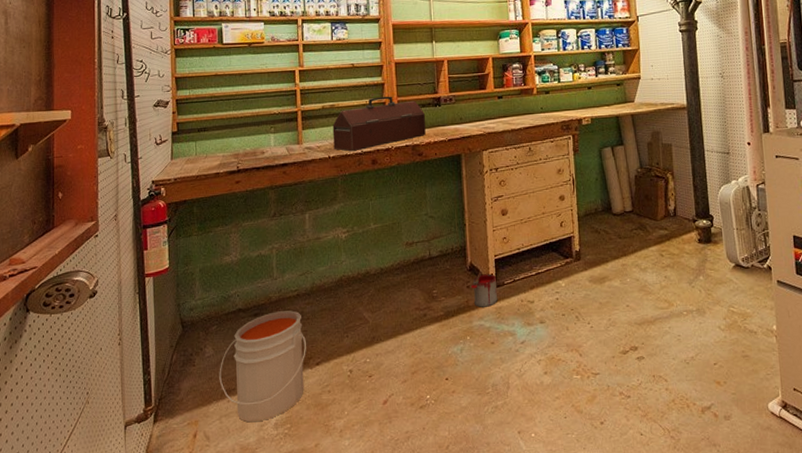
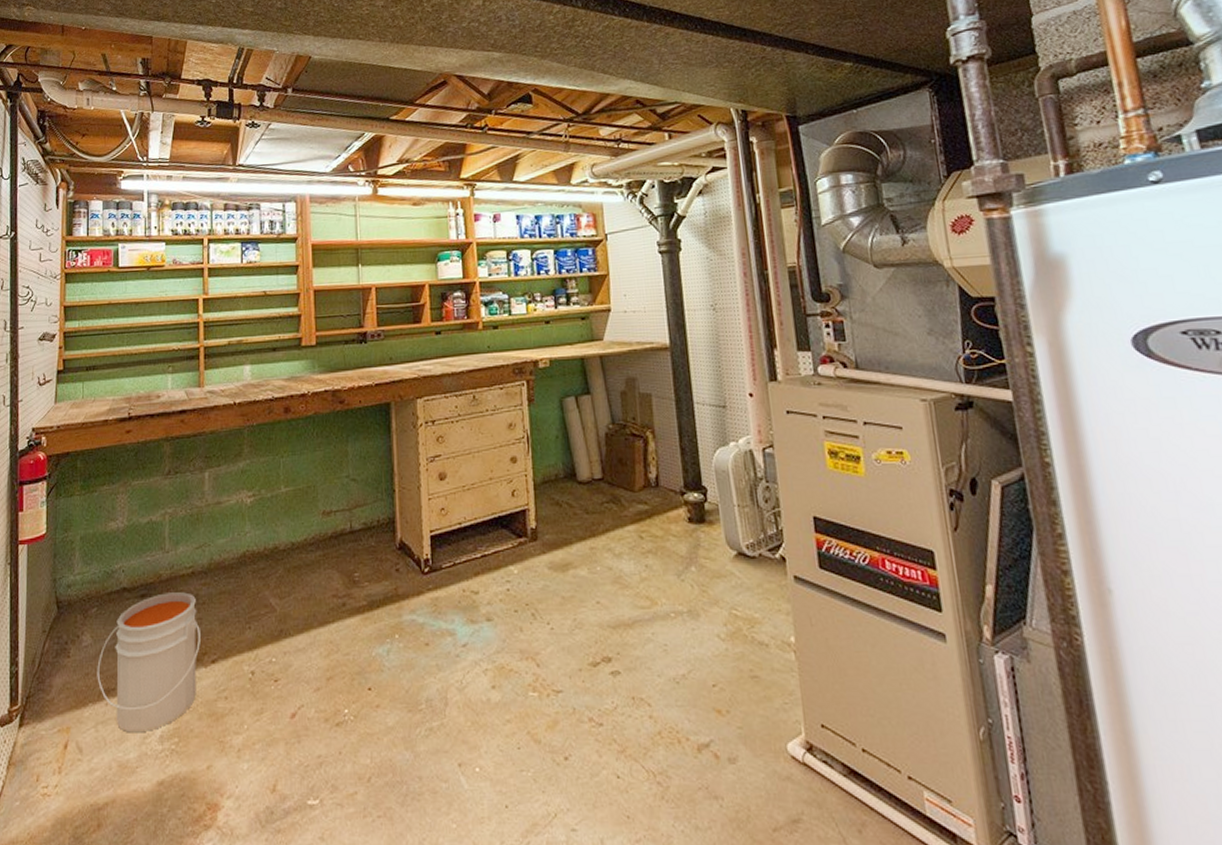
toolbox: present [332,96,426,152] -> none [239,330,349,397]
paint can: present [471,272,498,307] -> none [401,551,434,597]

